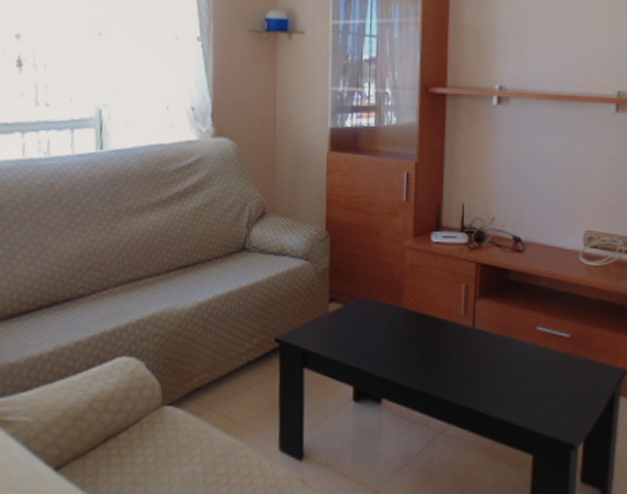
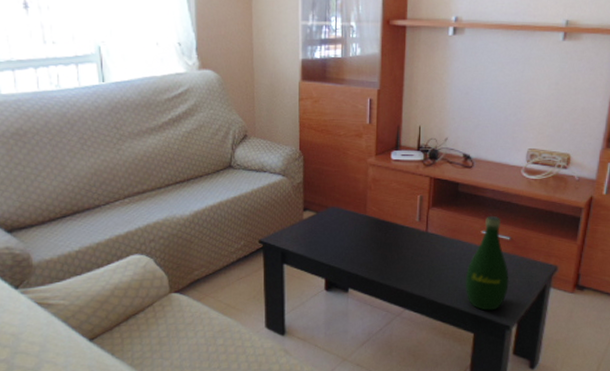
bottle: none [520,308,572,426] -> present [465,215,510,311]

